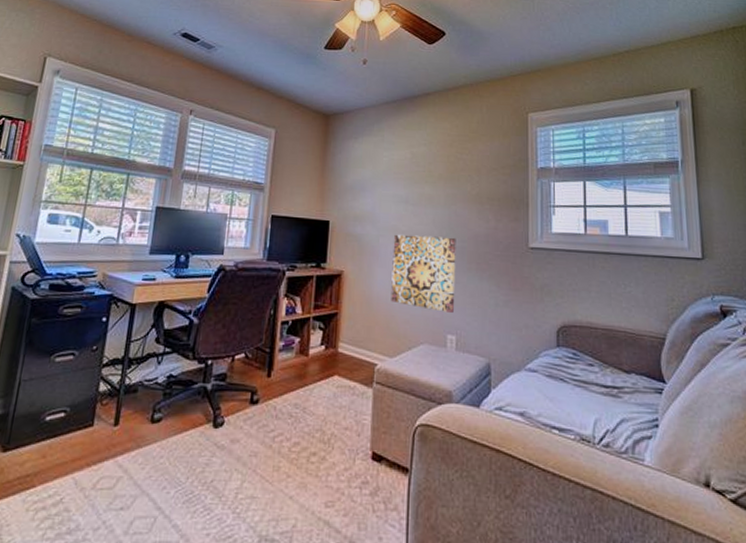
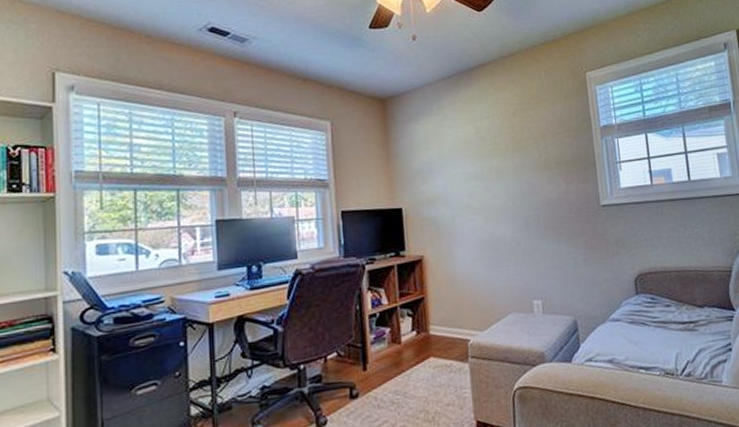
wall art: present [391,234,456,313] -> none [468,206,537,280]

